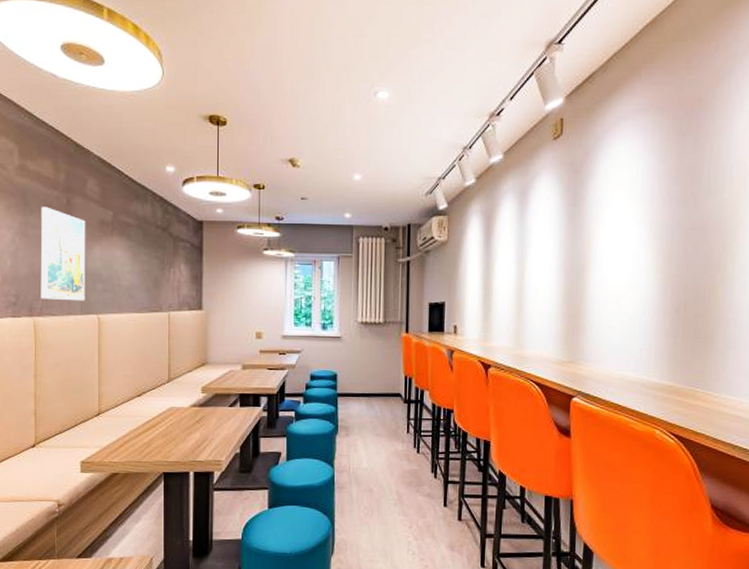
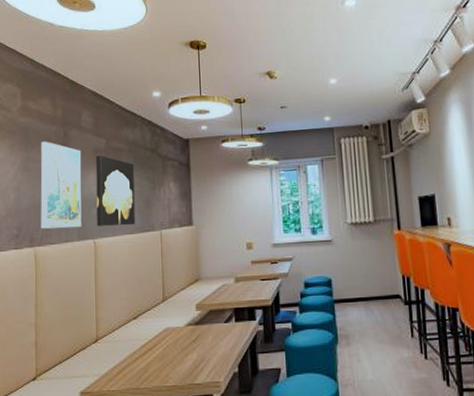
wall art: none [101,229,143,304] -> present [95,155,135,226]

